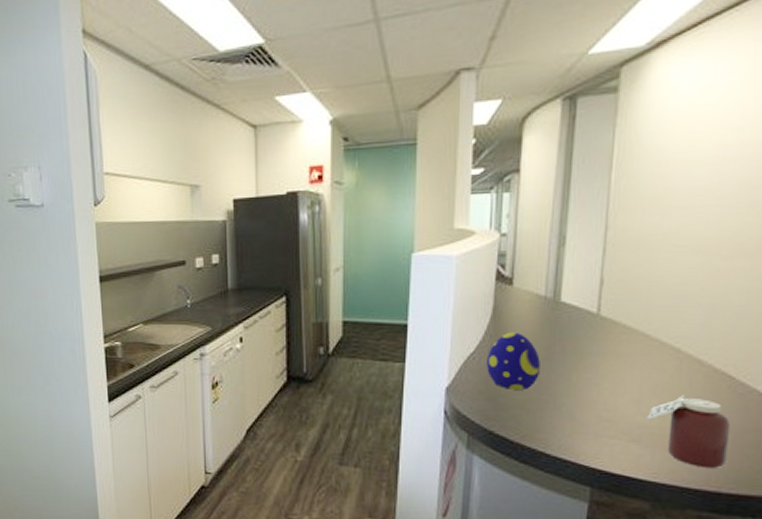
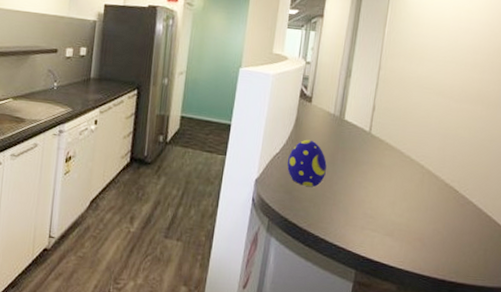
jar: present [645,394,731,468] -> none [397,201,454,261]

